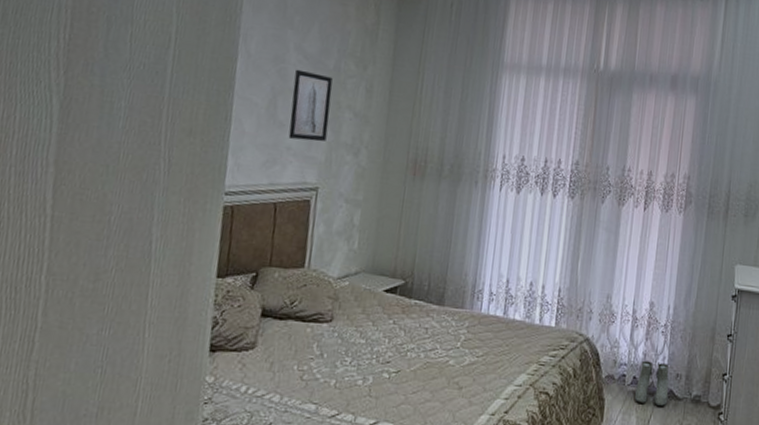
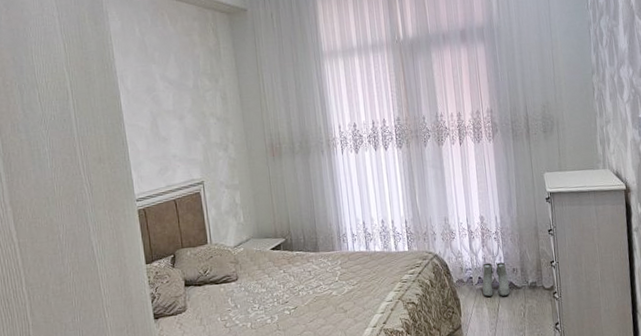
wall art: present [288,69,333,142] -> none [165,93,201,148]

